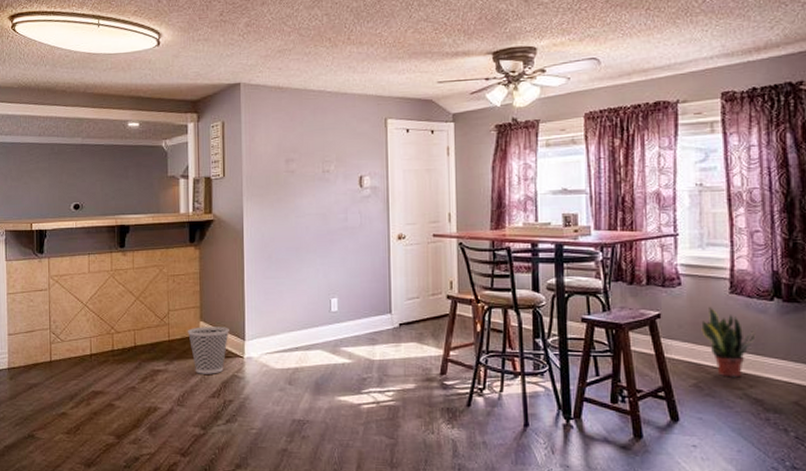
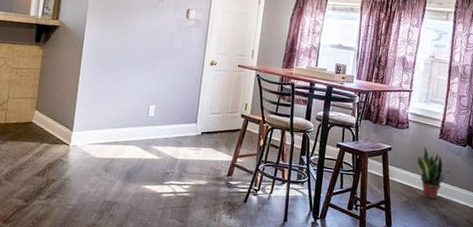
wastebasket: present [187,326,229,374] -> none [22,115,60,156]

